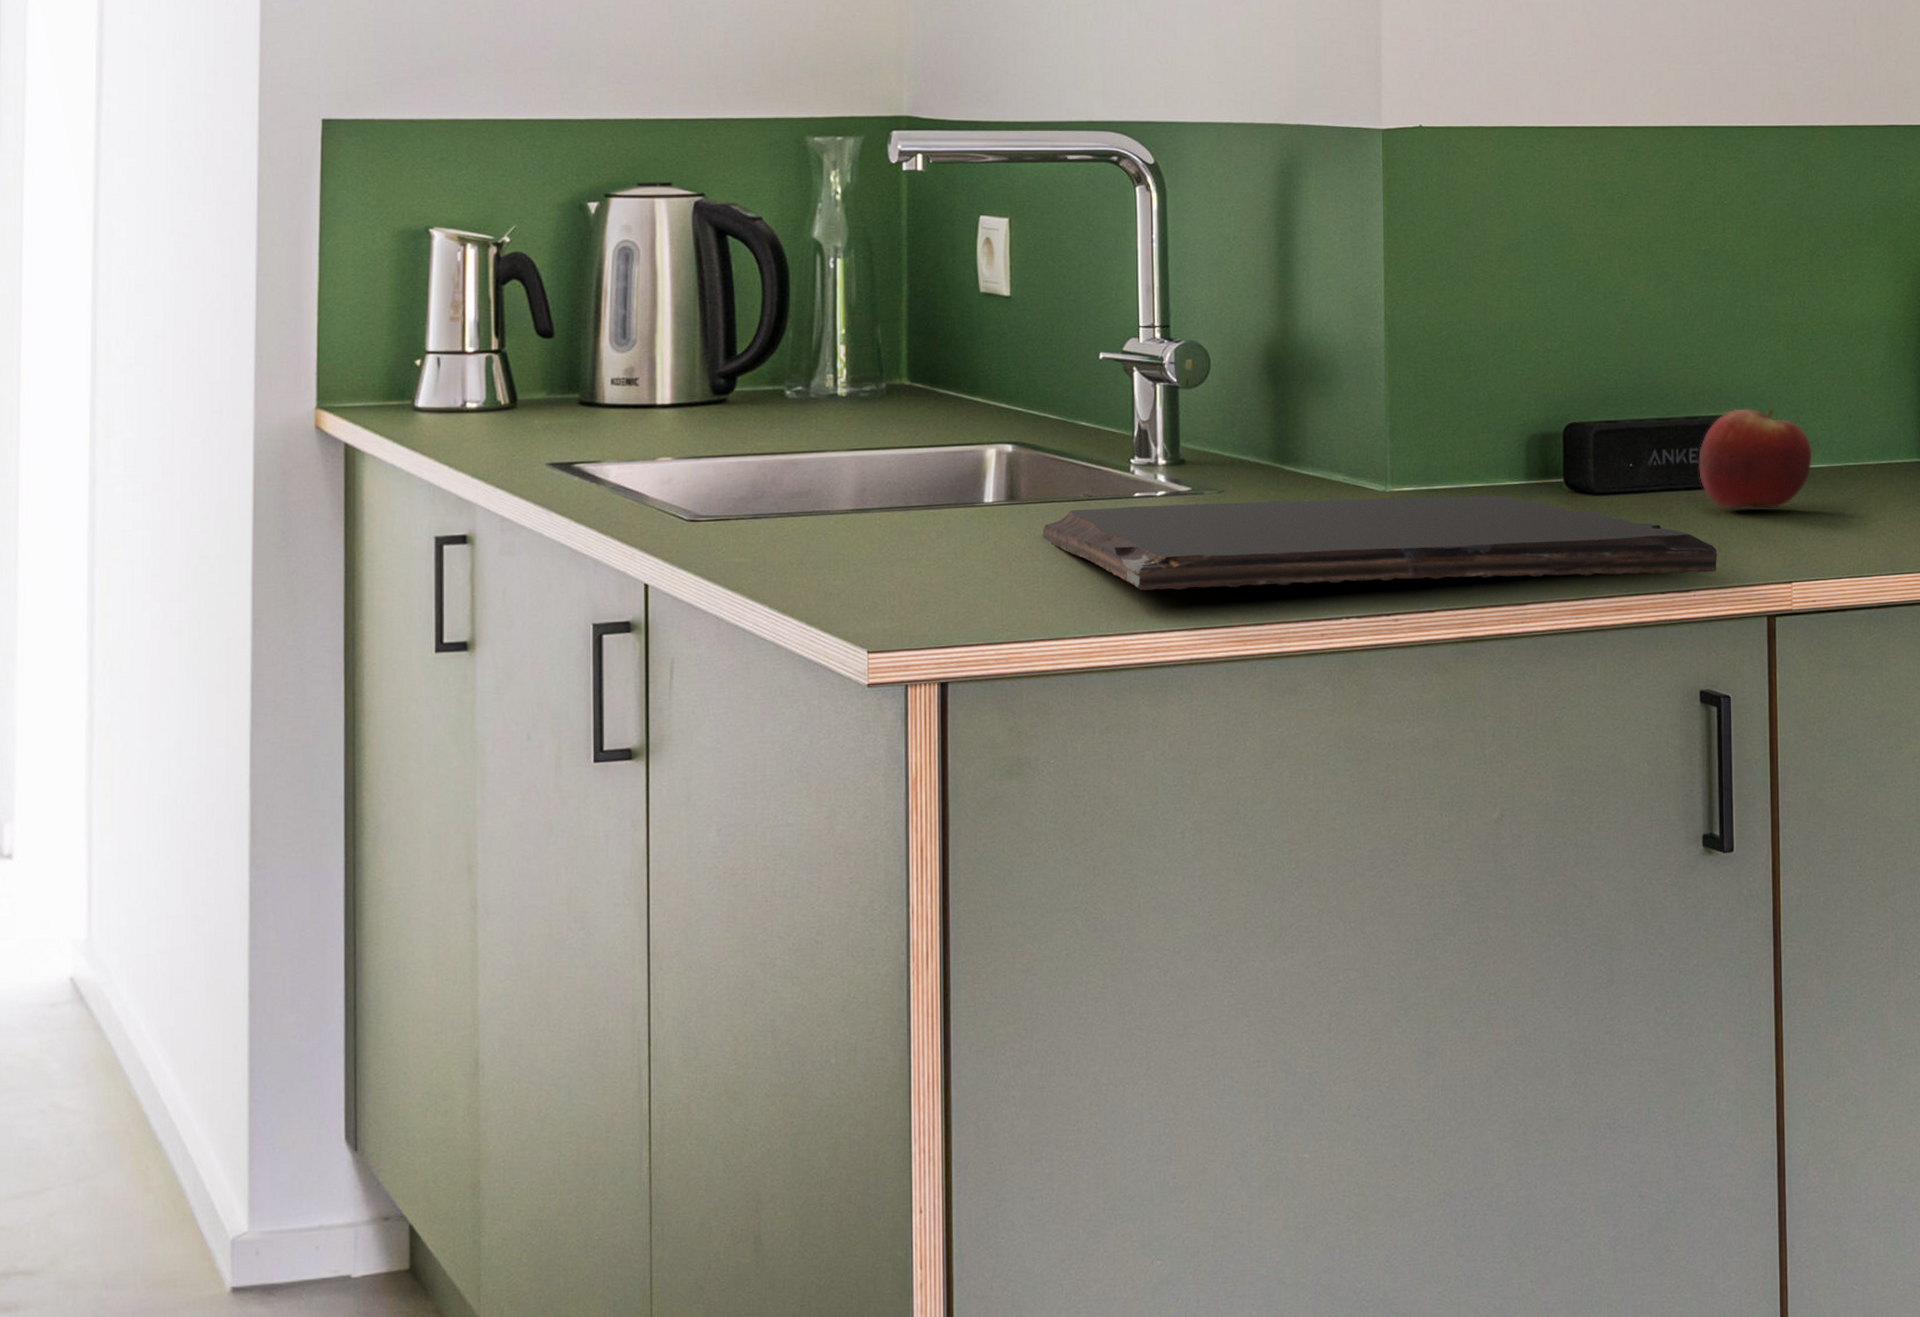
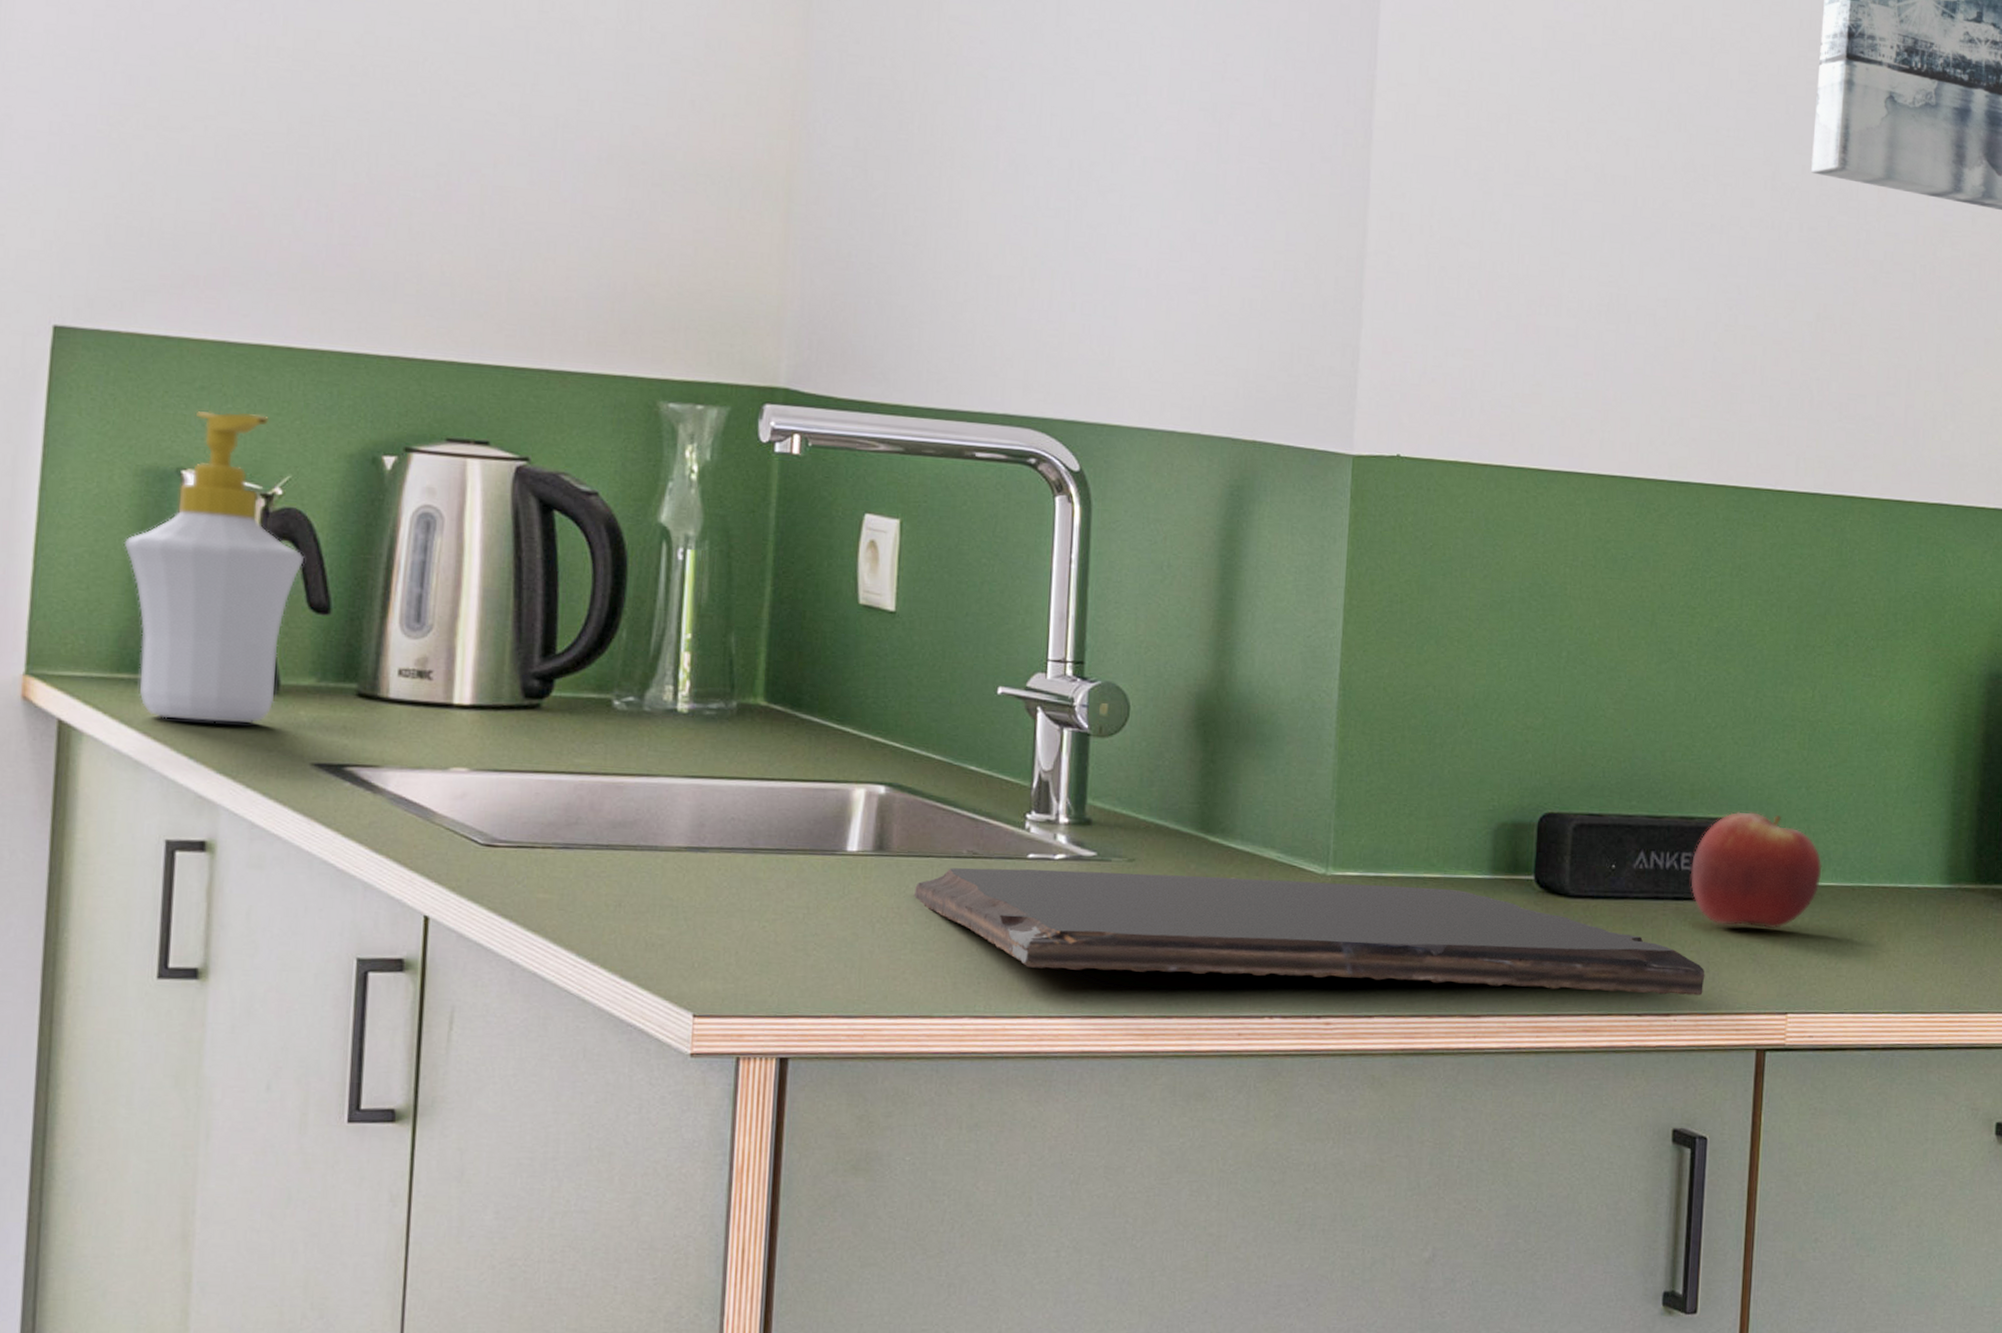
soap bottle: none [387,177,531,436] -> present [123,411,305,724]

